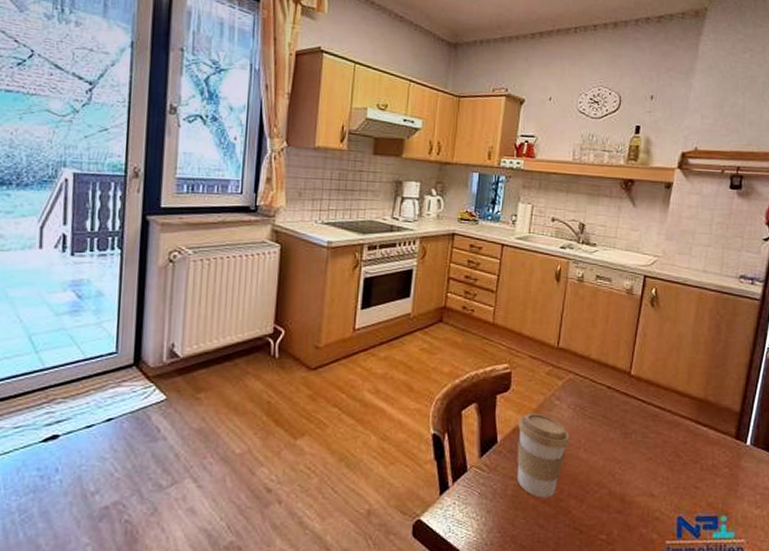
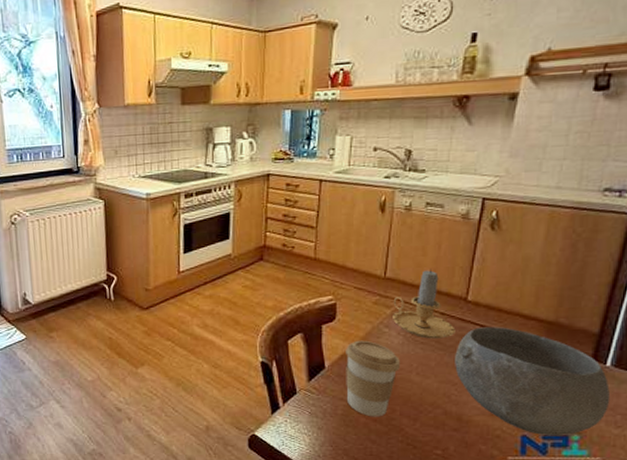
candle: none [564,341,620,413] -> present [393,269,456,339]
bowl: none [619,403,751,518] -> present [455,327,611,436]

